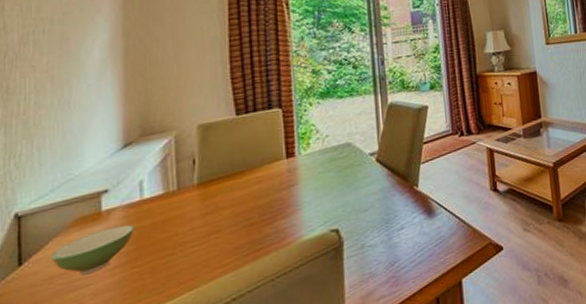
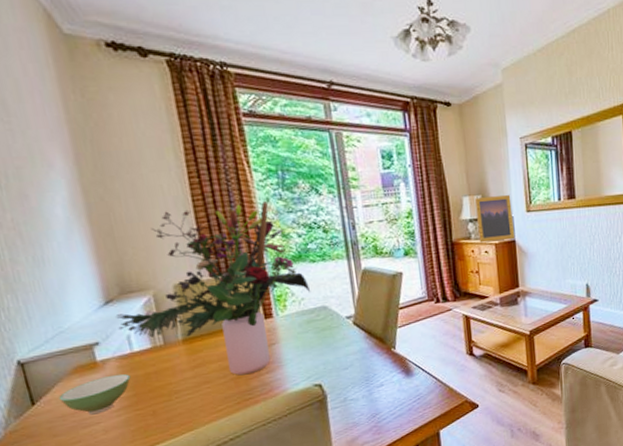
bouquet: none [132,40,336,222] -> present [116,201,311,376]
picture frame: none [498,29,536,75] -> present [475,195,516,243]

